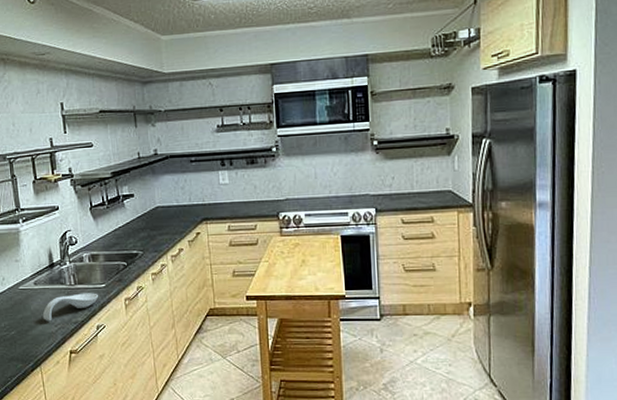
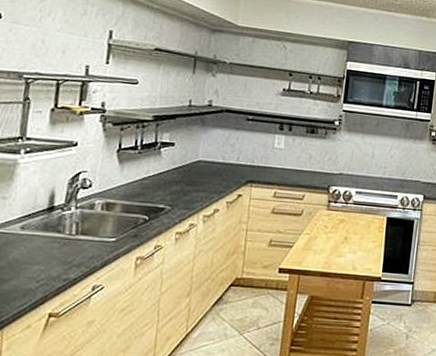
spoon rest: present [42,293,99,322] -> none [21,245,105,276]

